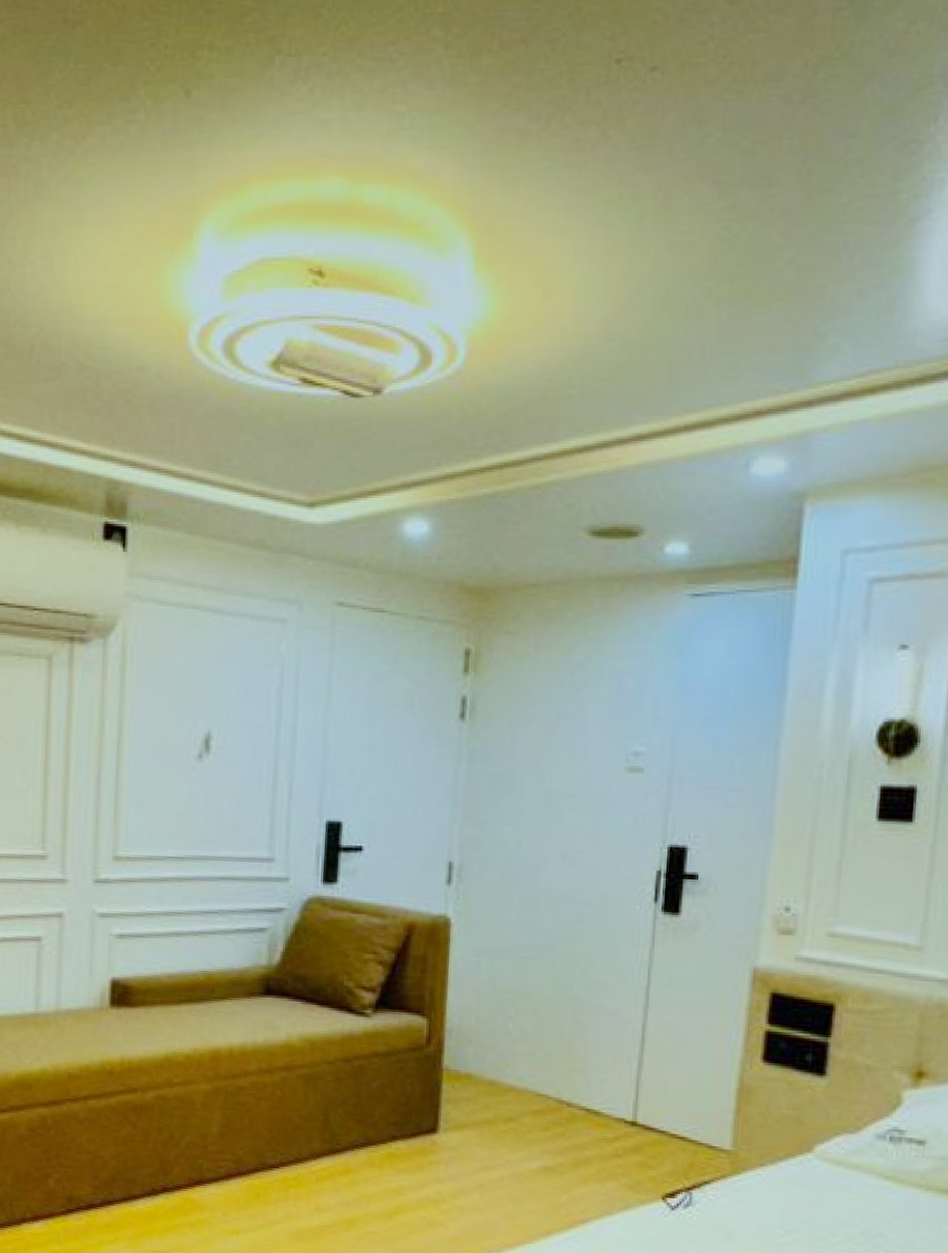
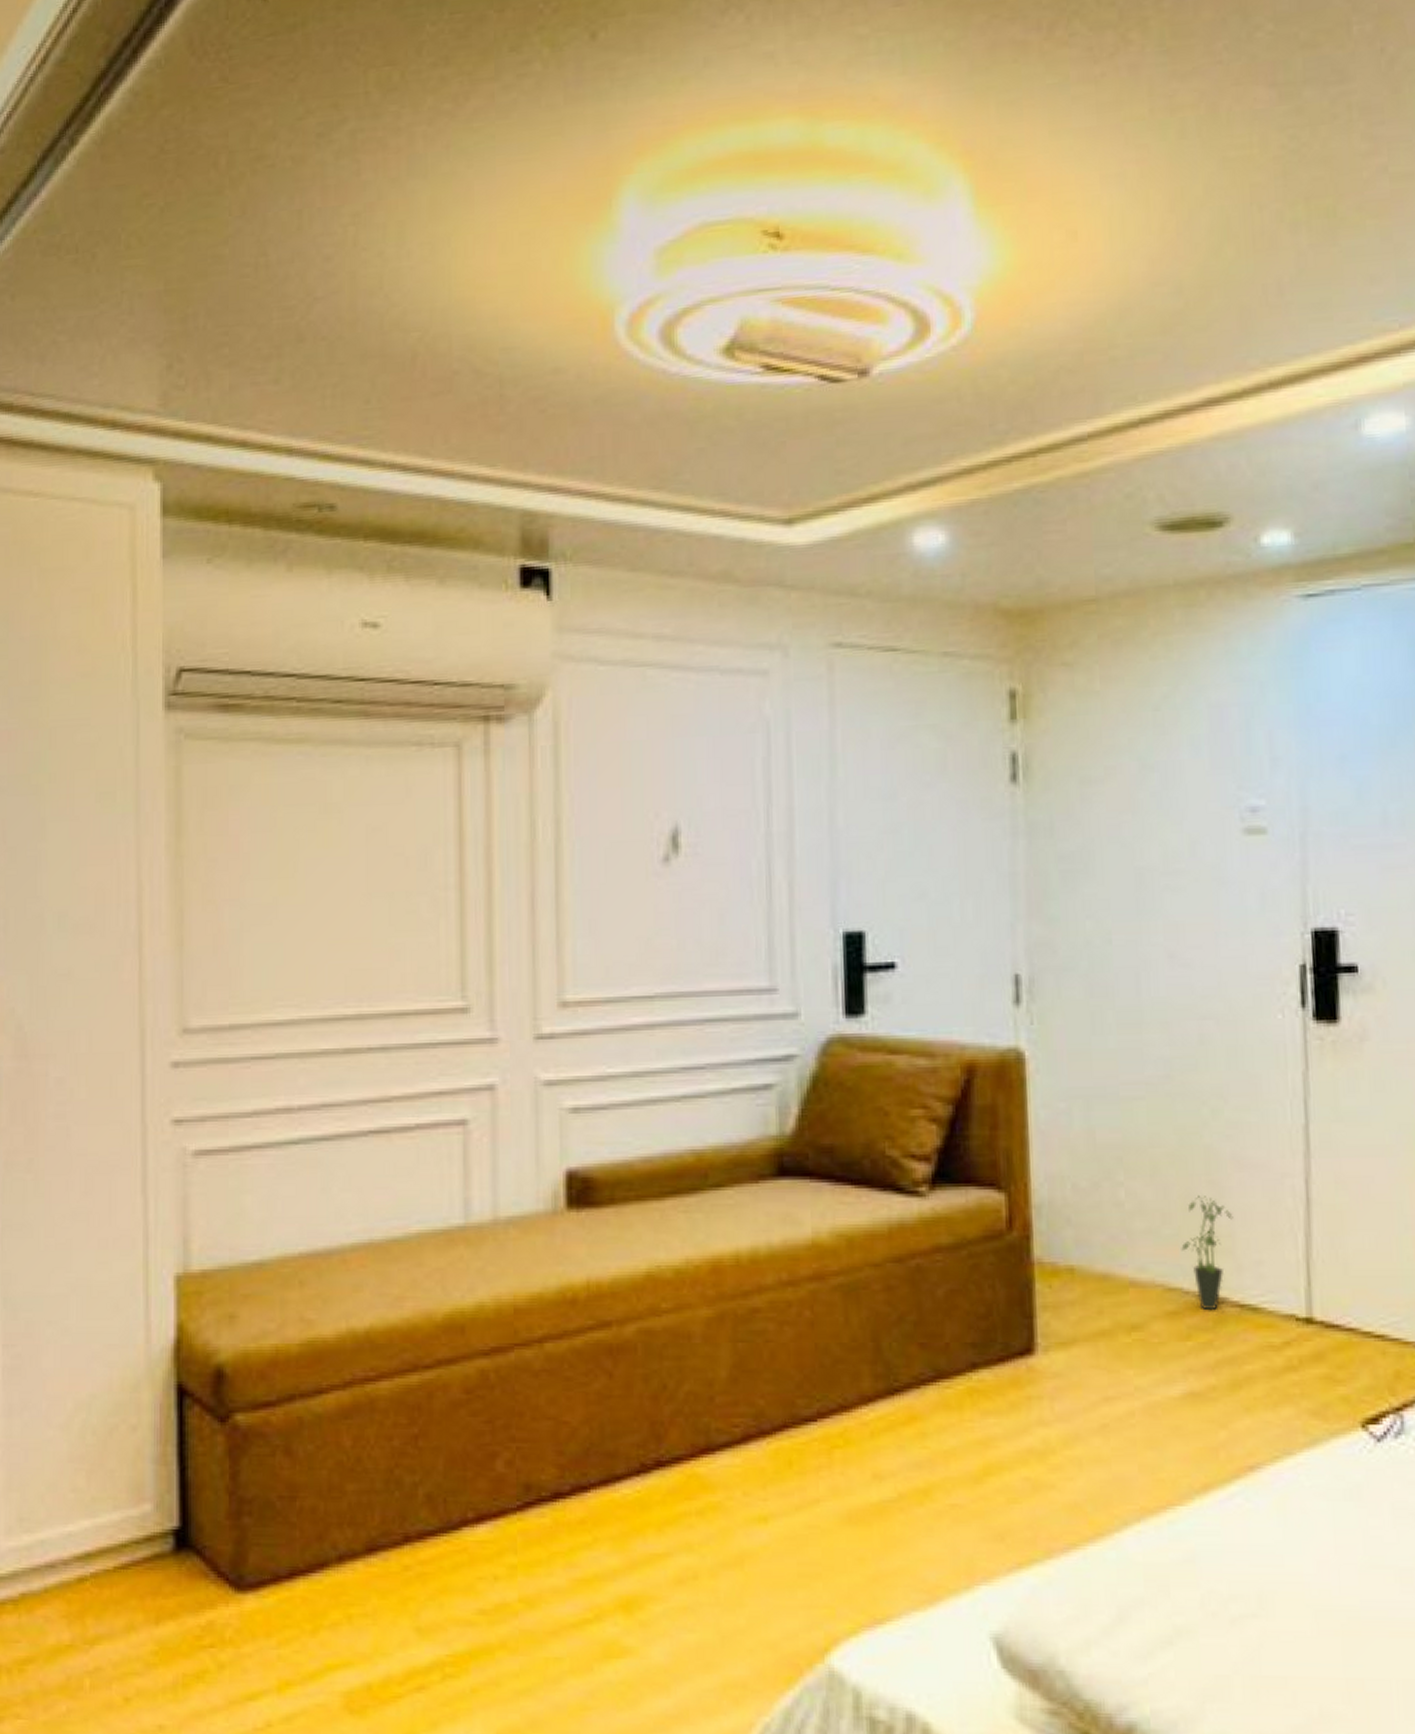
potted plant: none [549,1030,589,1112] -> present [1181,1194,1233,1311]

